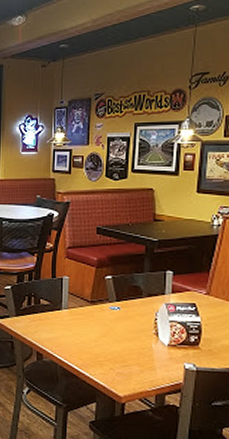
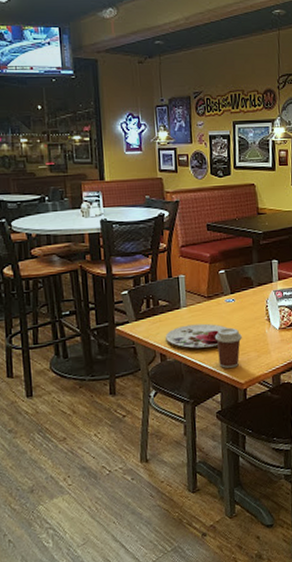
plate: none [44,327,110,354] -> present [166,323,228,348]
coffee cup: none [94,336,125,380] -> present [214,327,242,369]

